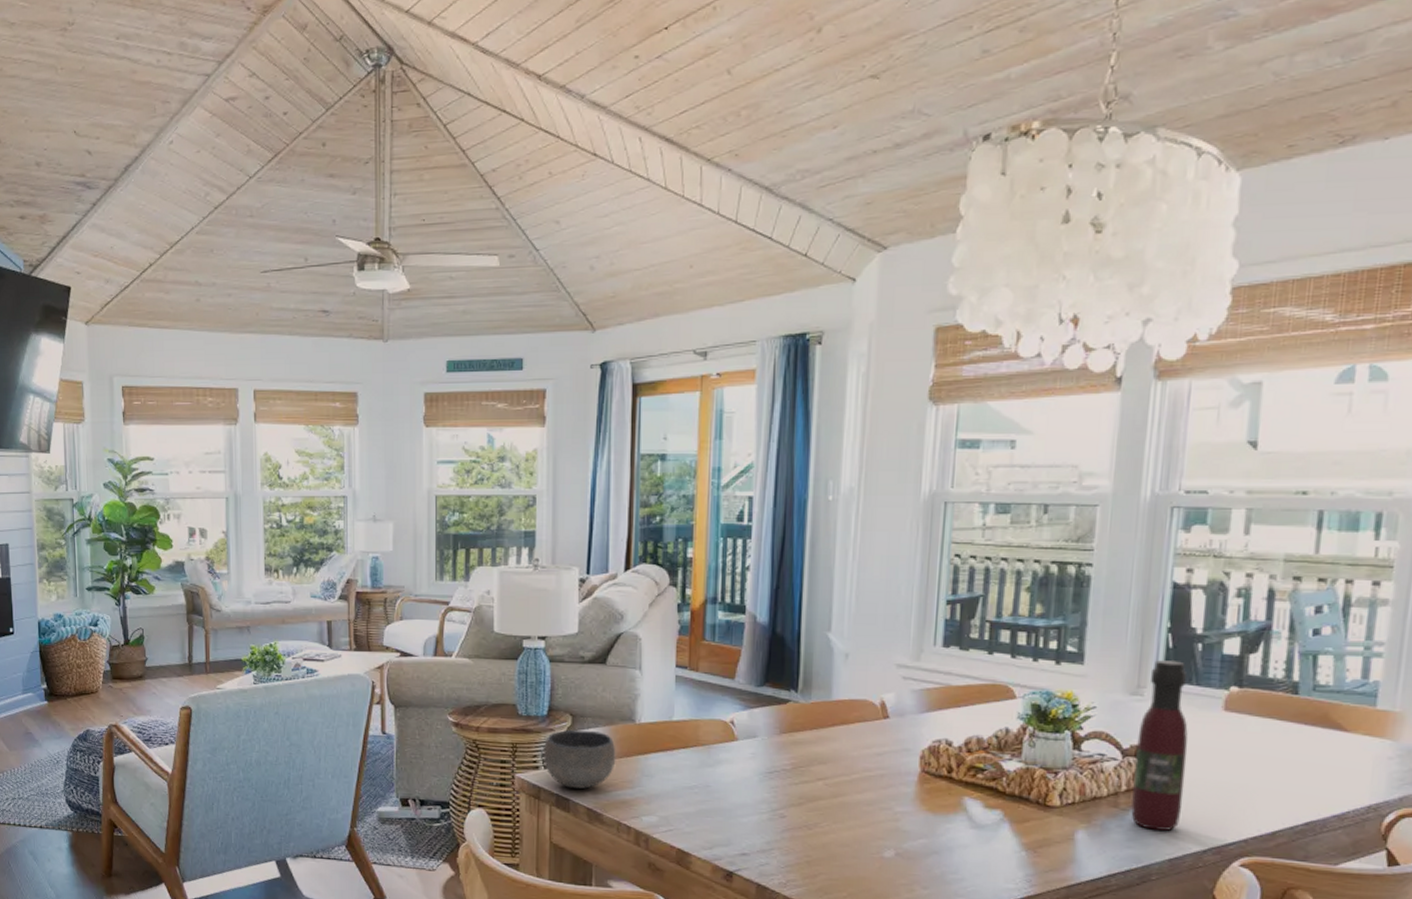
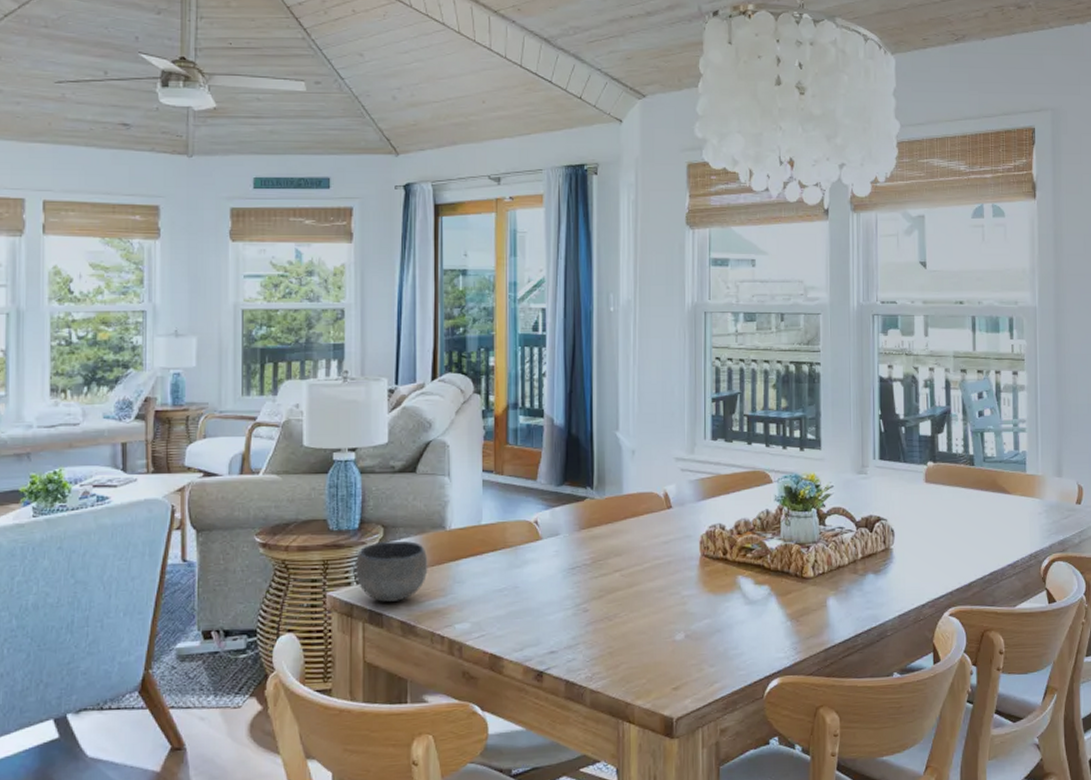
wine bottle: present [1131,660,1188,831] -> none [866,443,904,591]

